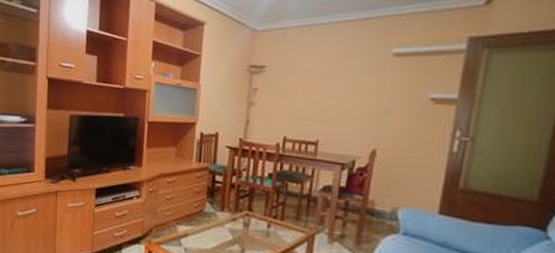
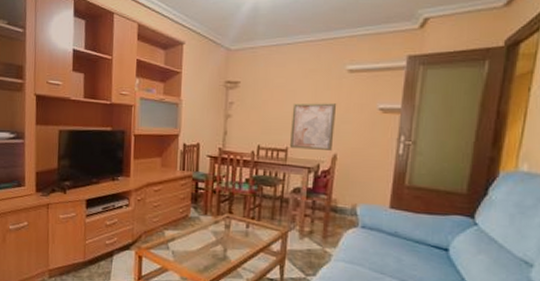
wall art: none [320,90,379,145] -> present [289,103,337,150]

